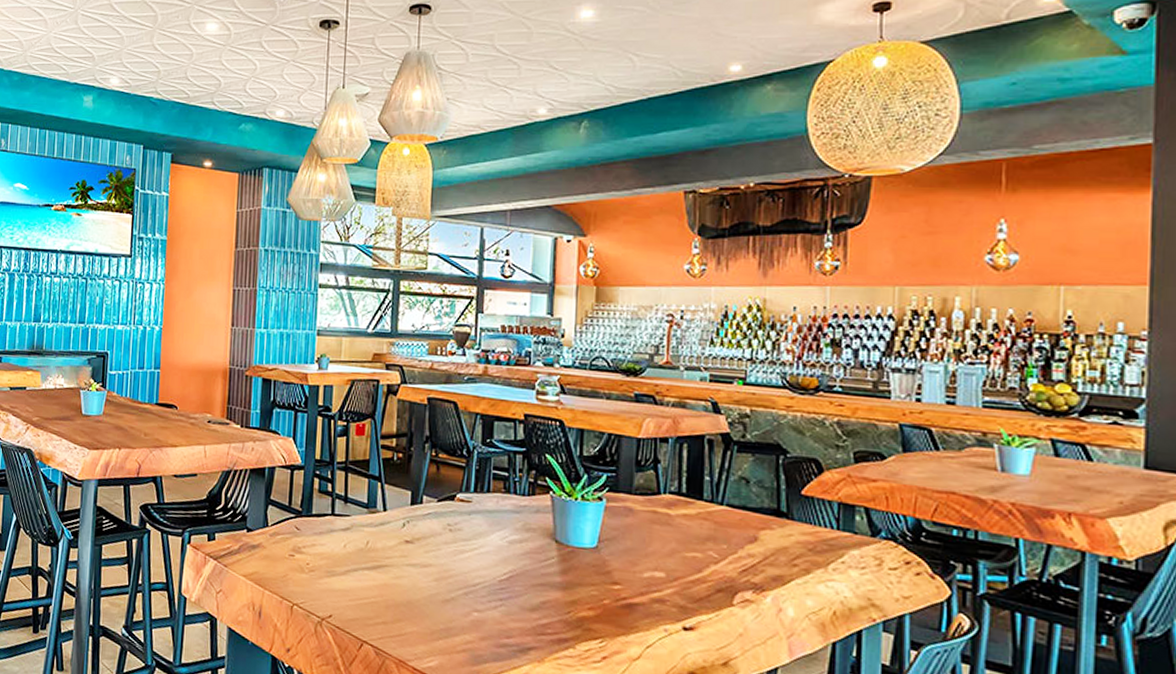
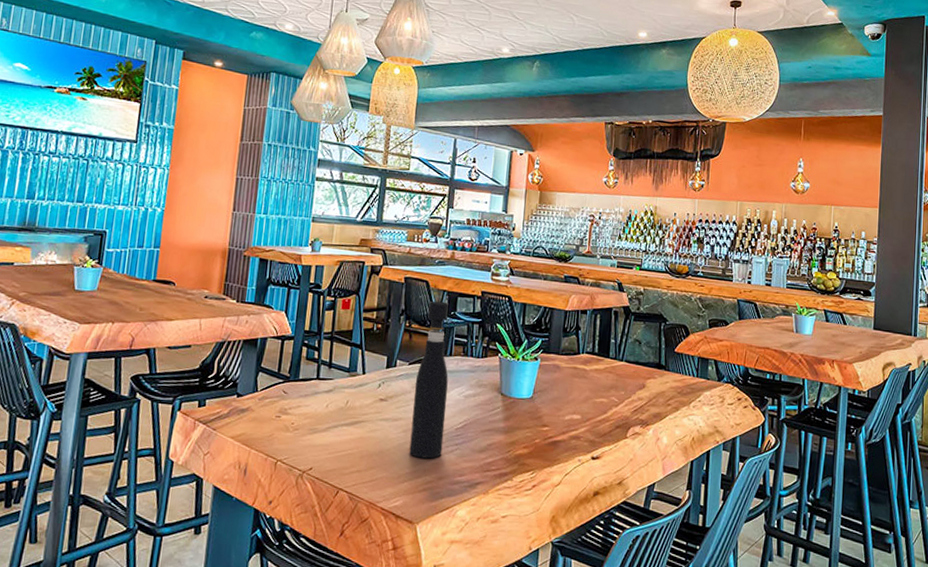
pepper grinder: none [443,425,487,615] -> present [409,301,449,459]

